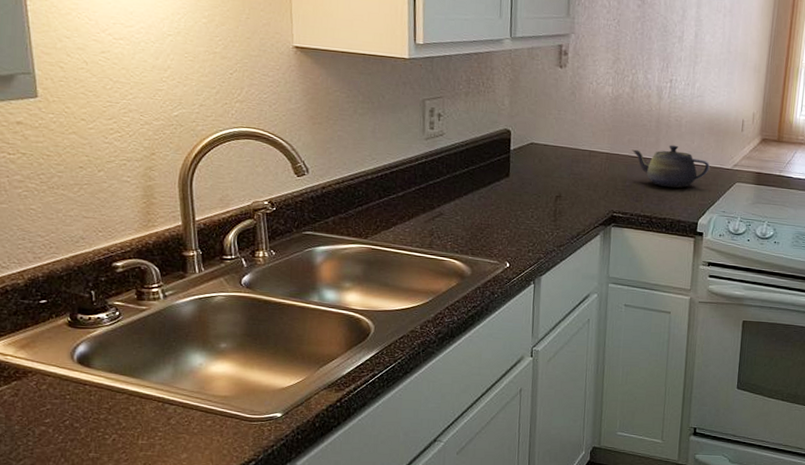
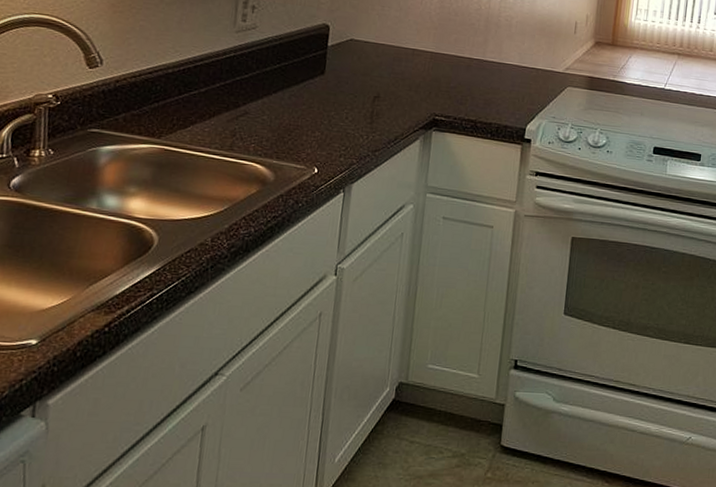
teapot: present [631,145,710,188] -> none [458,45,540,91]

